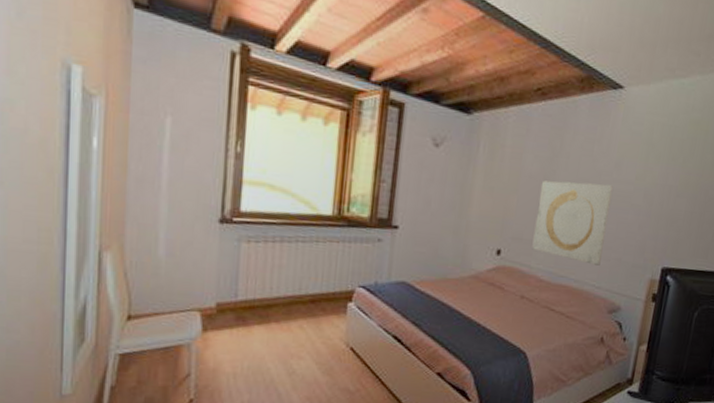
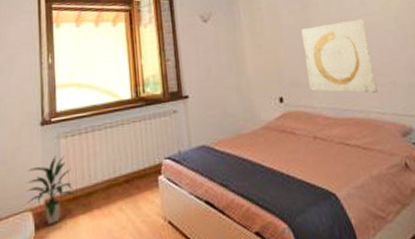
indoor plant: none [195,259,252,329] -> present [27,155,75,225]

